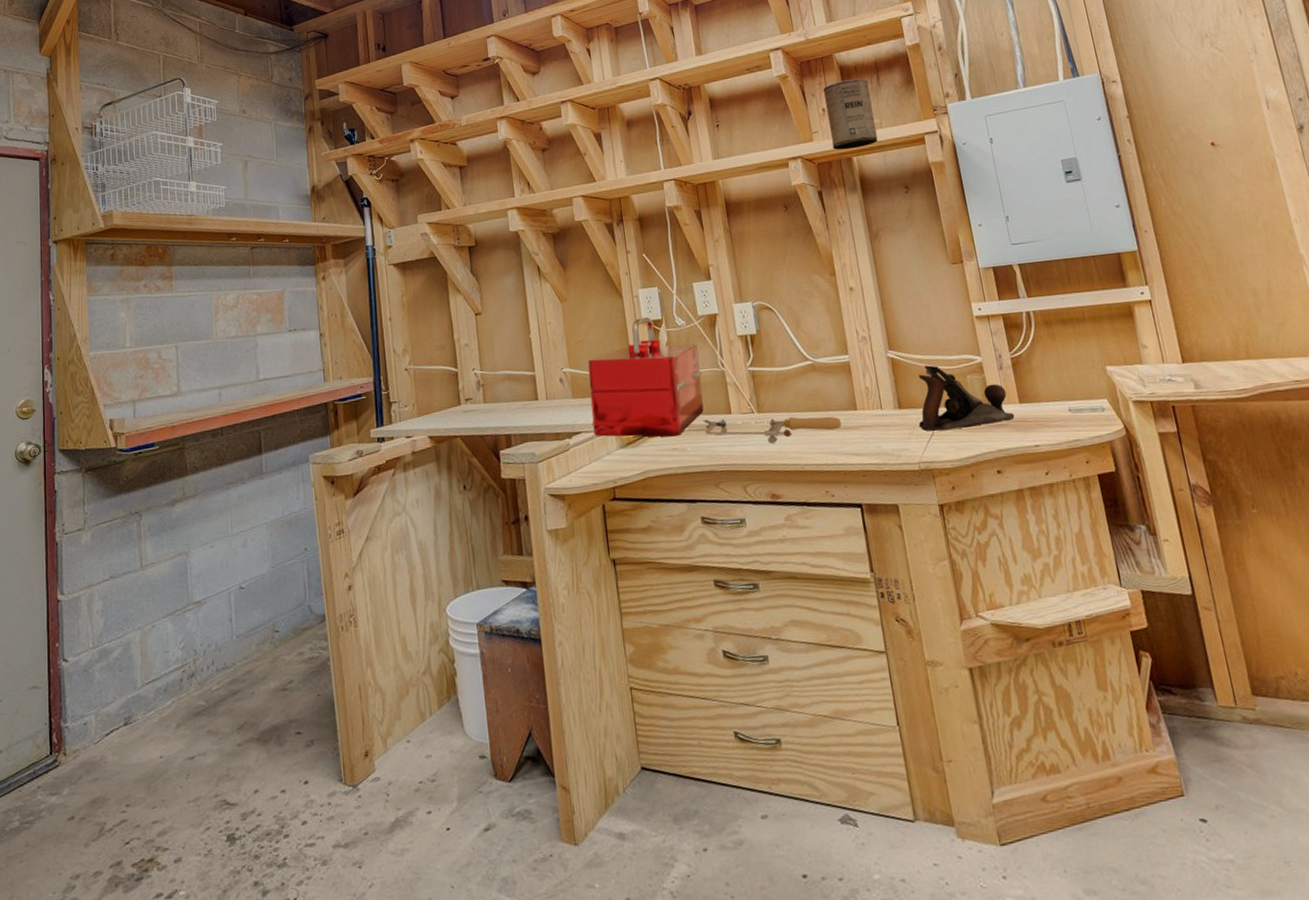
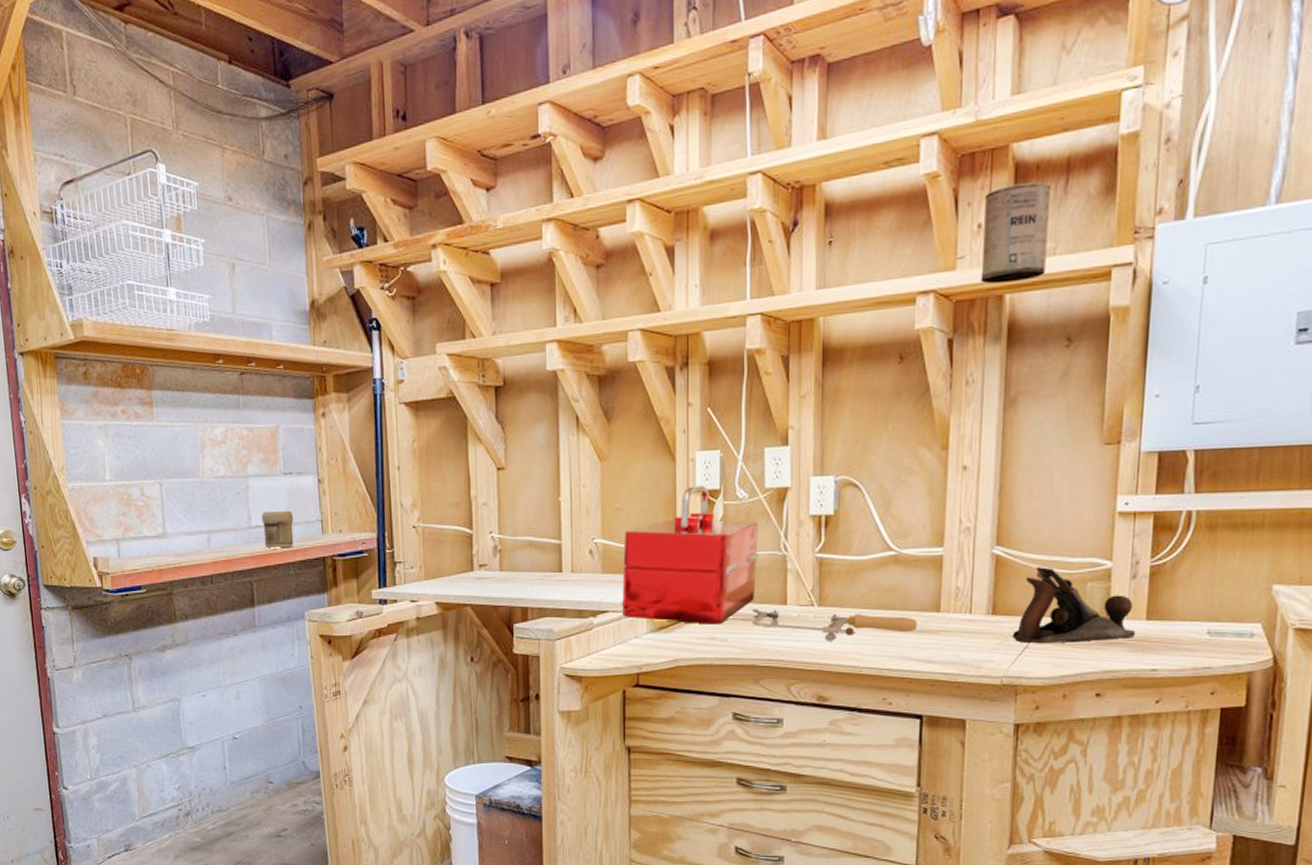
jar: none [269,363,299,399] -> present [261,511,294,549]

